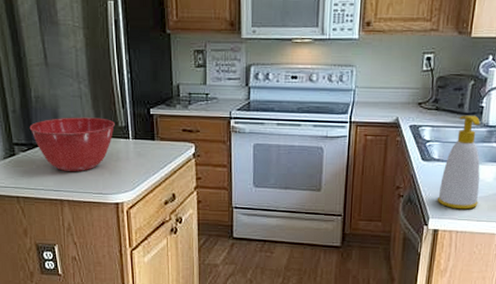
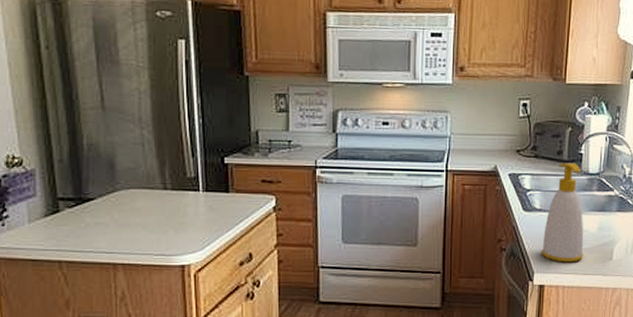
mixing bowl: present [29,117,115,172] -> none [78,167,182,231]

